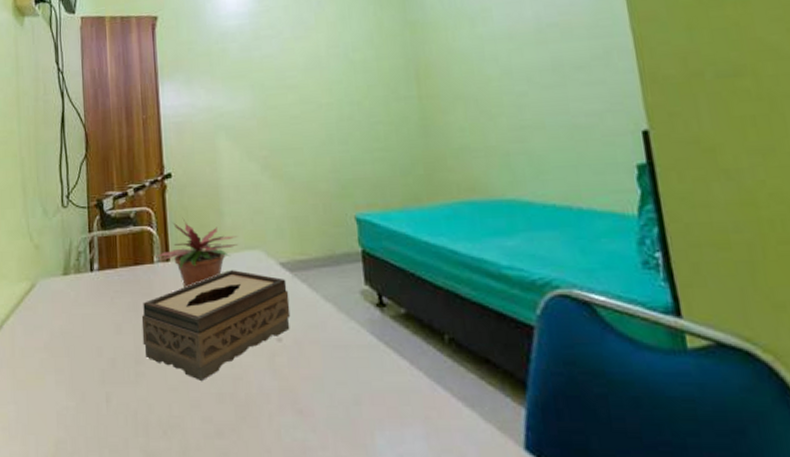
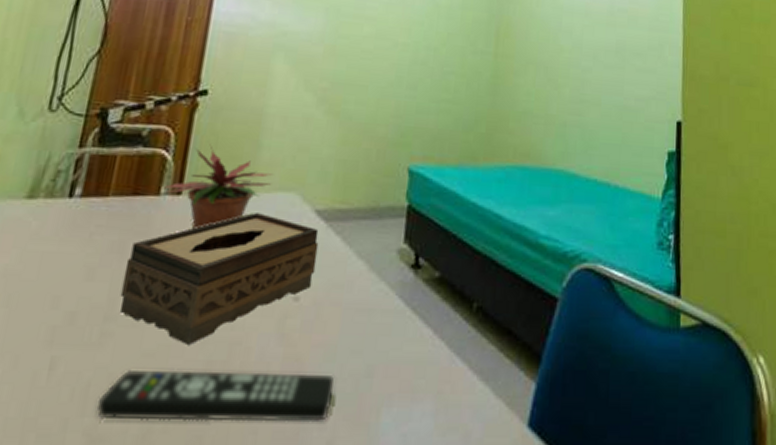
remote control: none [145,401,329,442] -> present [95,369,335,421]

